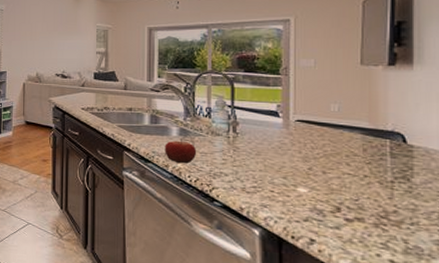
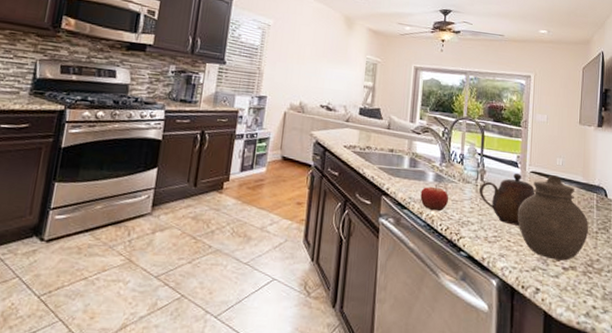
teapot: none [232,122,304,176] -> present [479,173,536,226]
jar: none [281,122,381,212] -> present [517,175,589,261]

